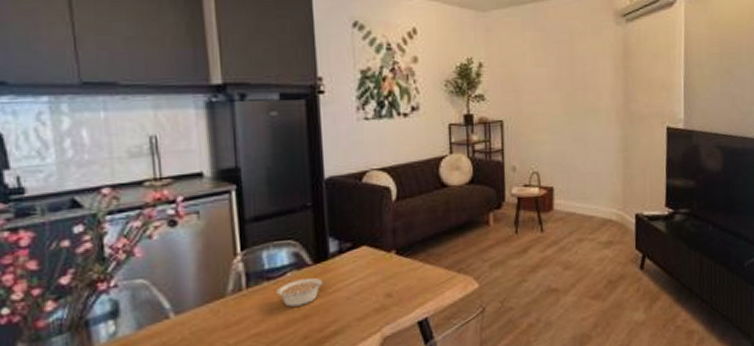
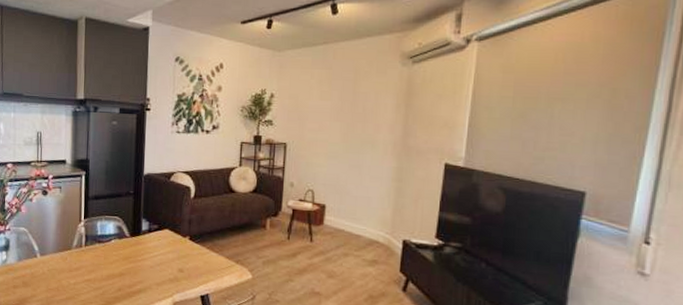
legume: present [277,277,328,307] -> none [104,246,139,266]

